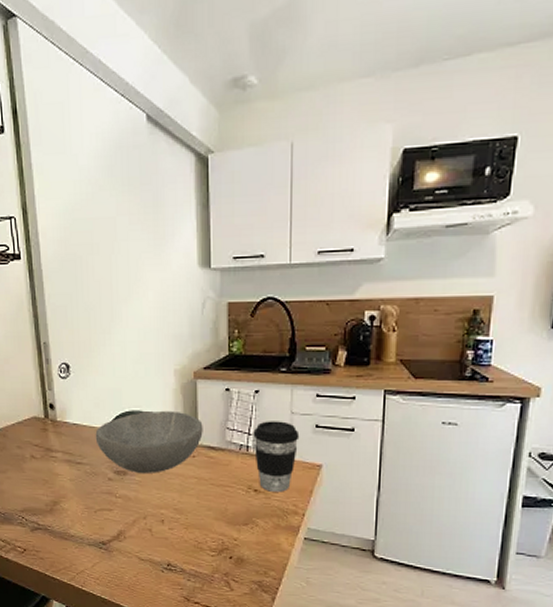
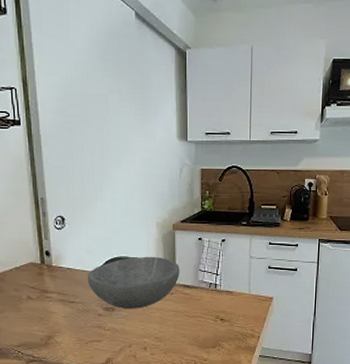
coffee cup: present [253,421,300,492] -> none [220,264,256,320]

